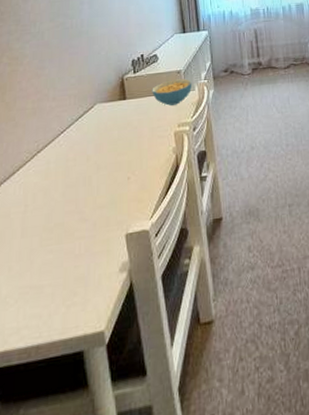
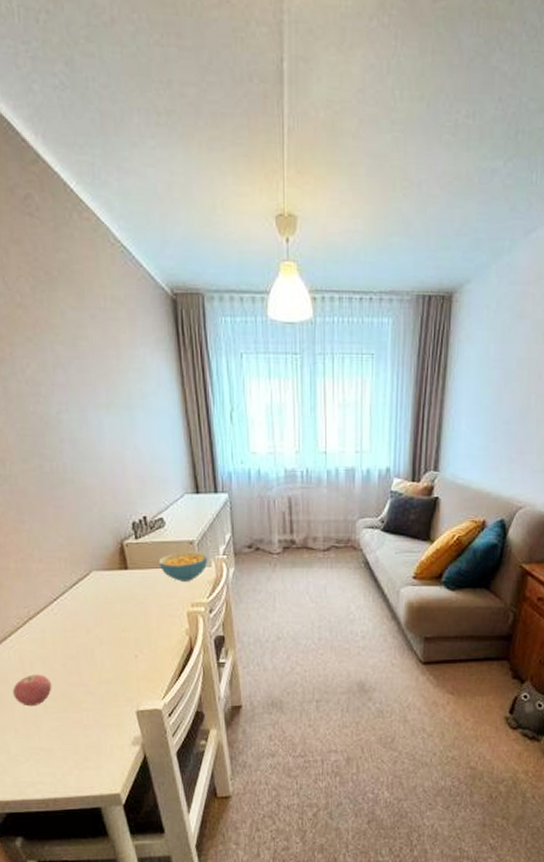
apple: none [13,205,50,241] -> present [13,674,52,707]

